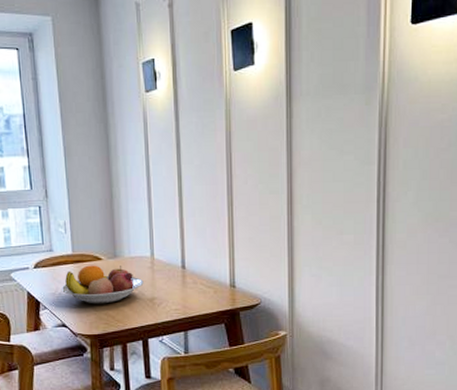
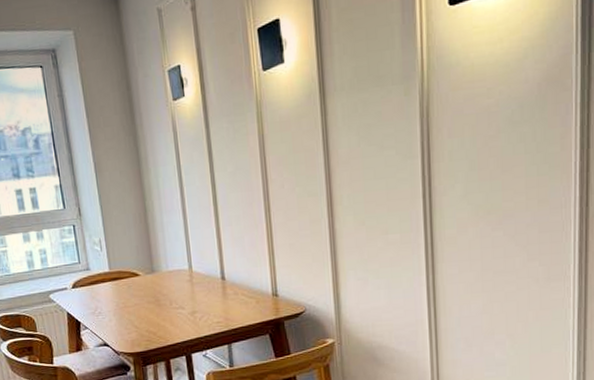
fruit bowl: present [61,265,144,304] -> none [100,280,184,322]

